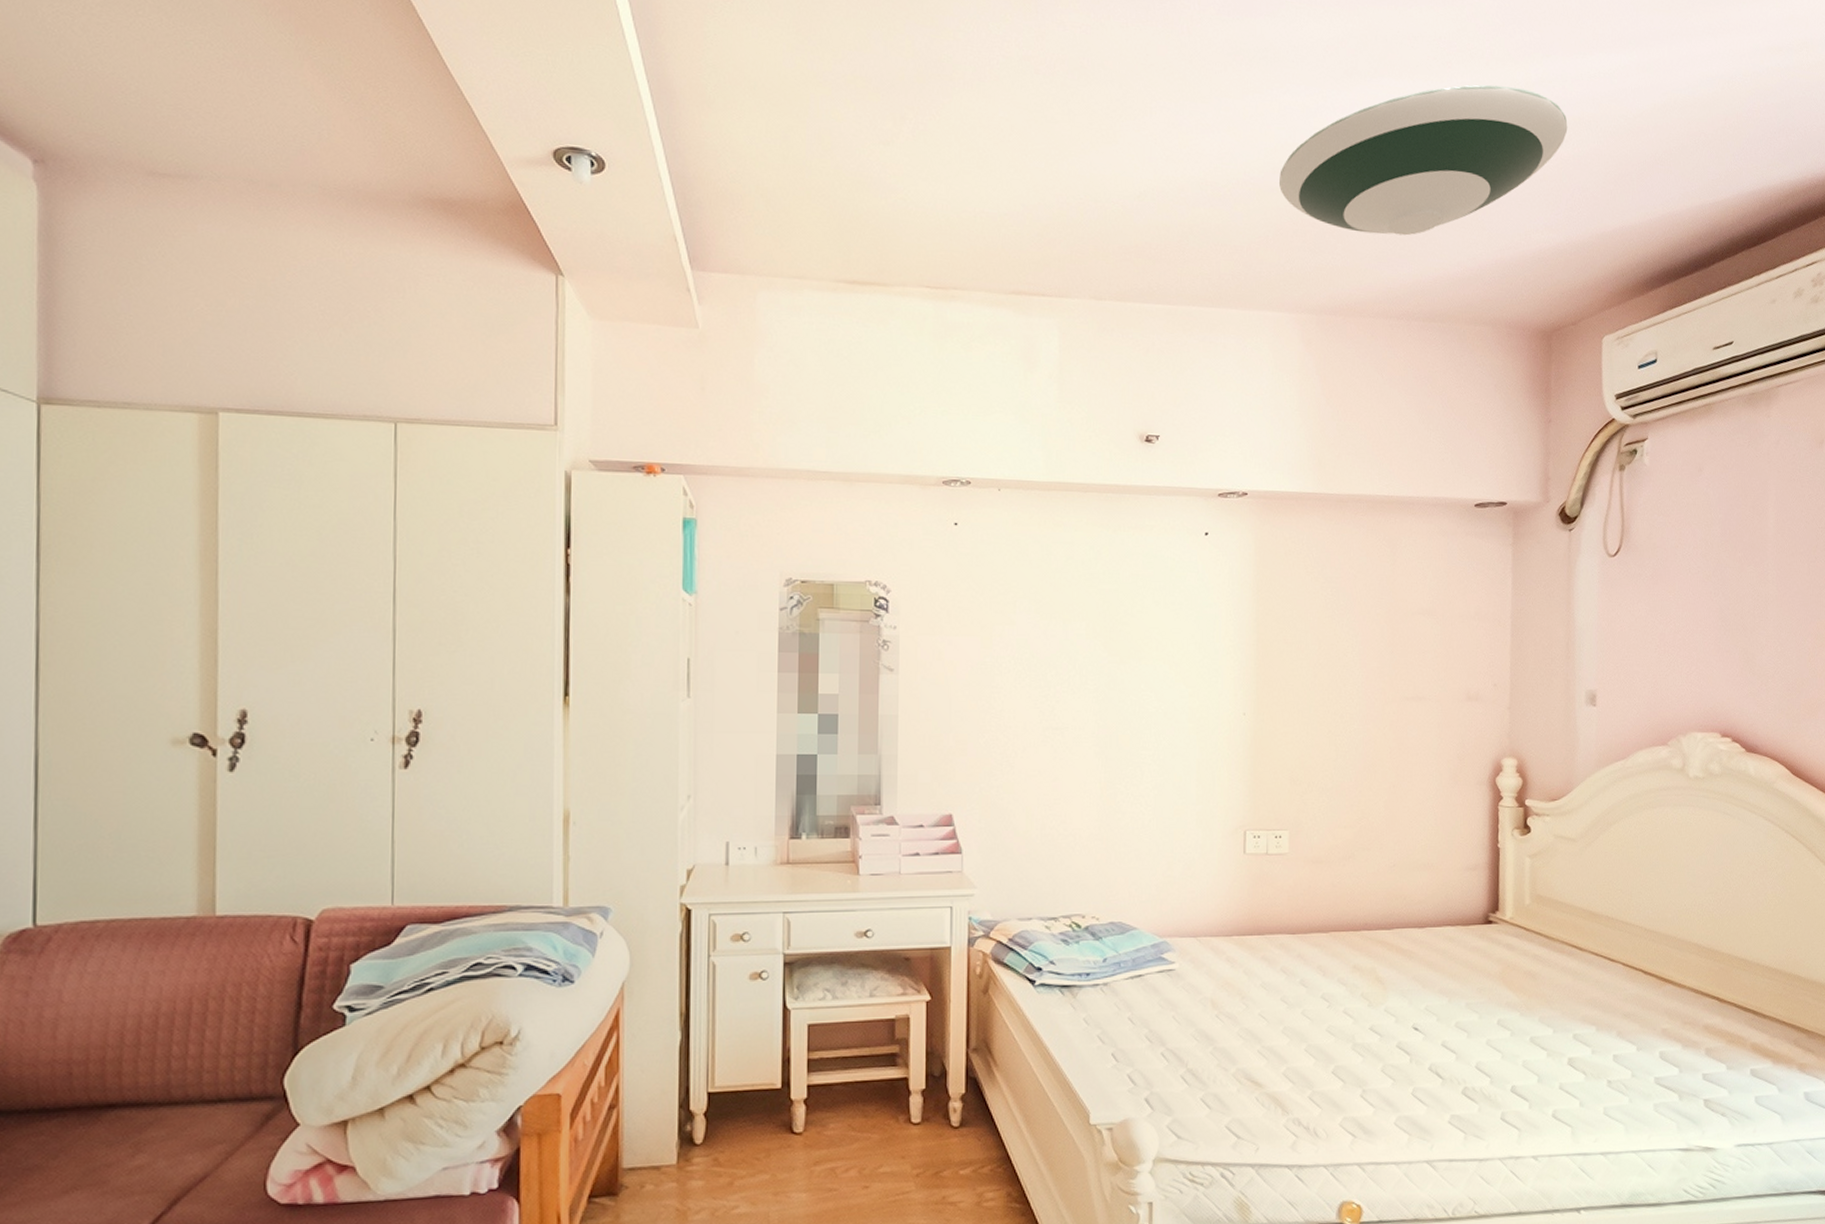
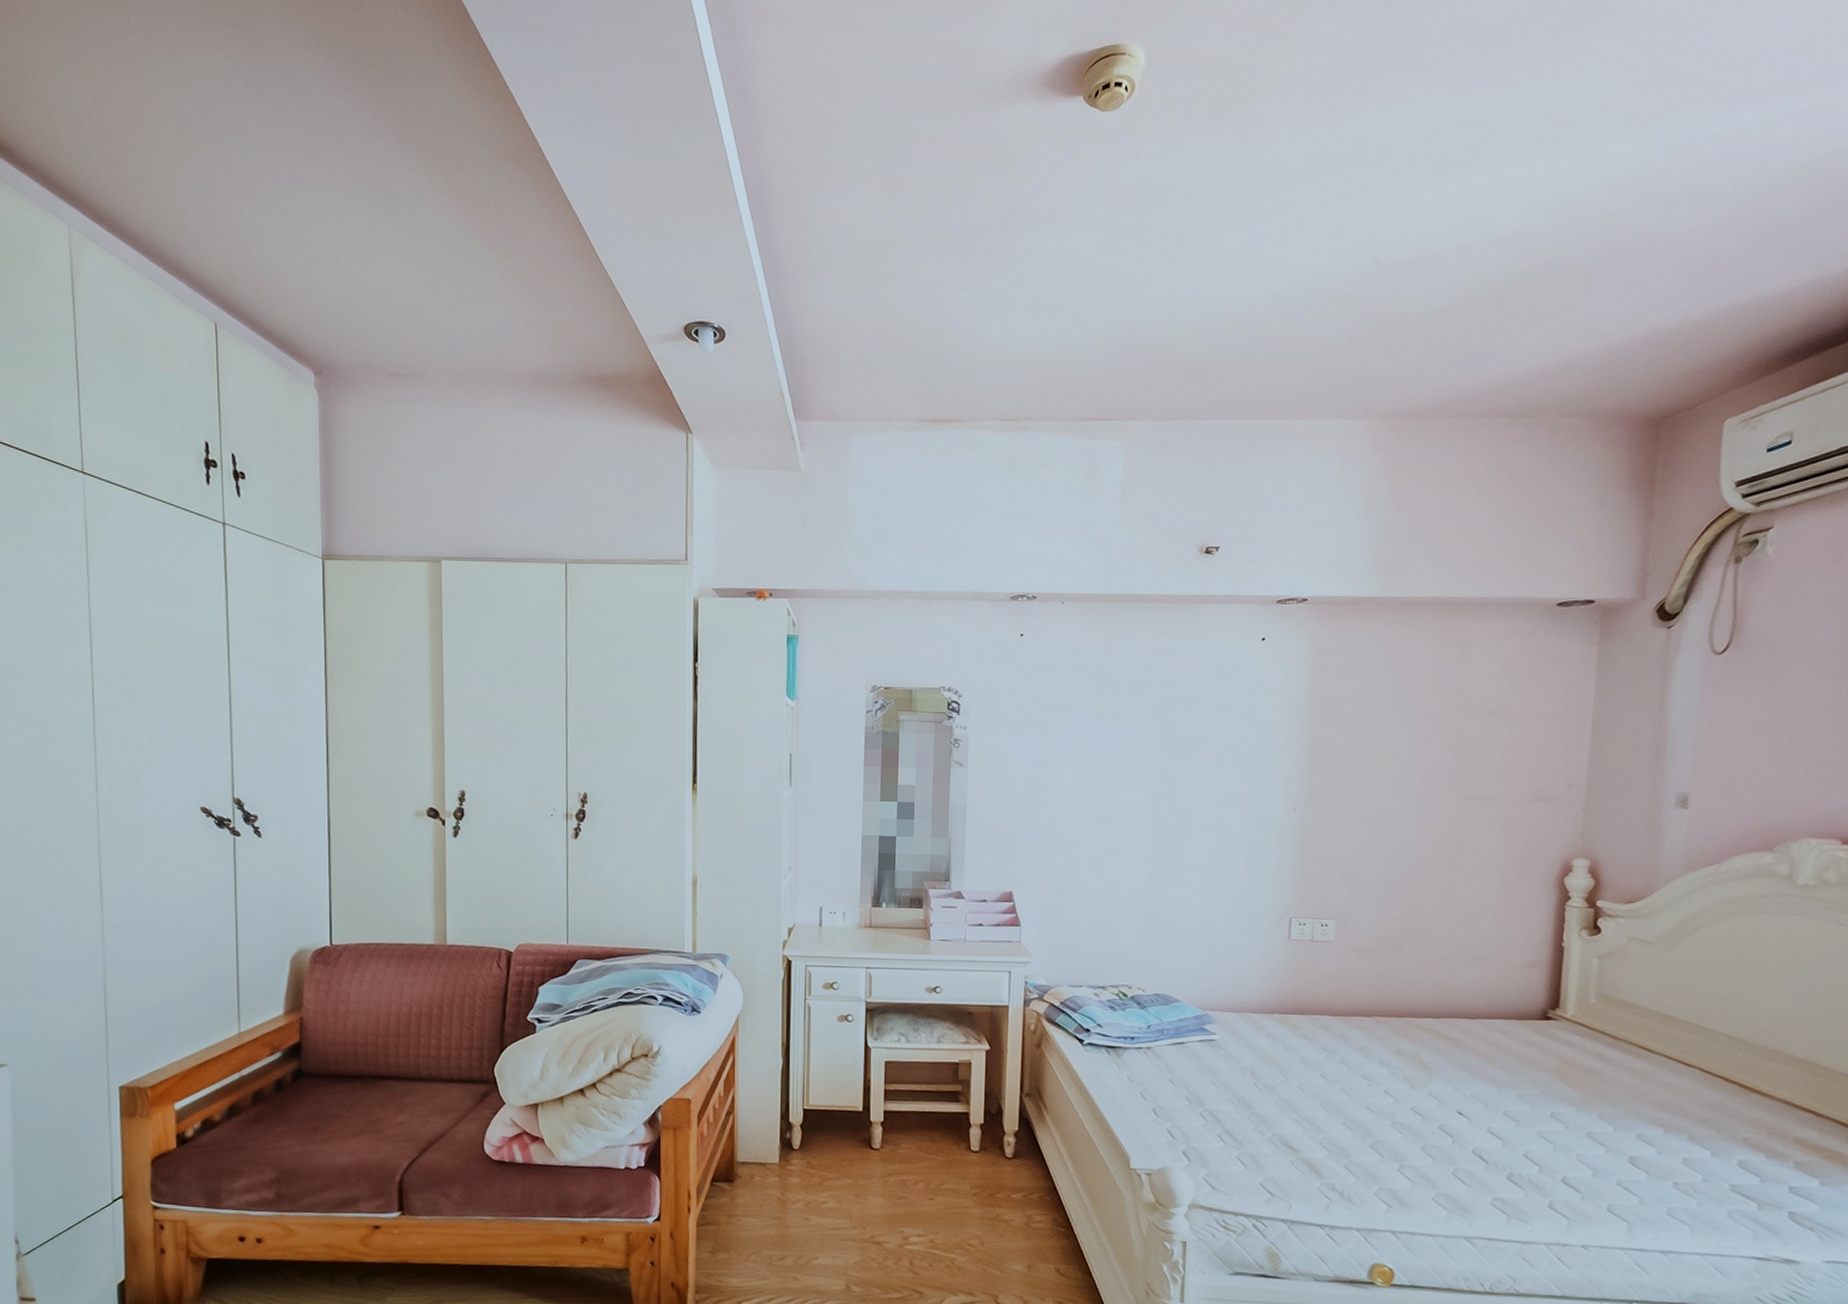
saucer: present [1279,84,1568,236] -> none [1355,159,1697,331]

